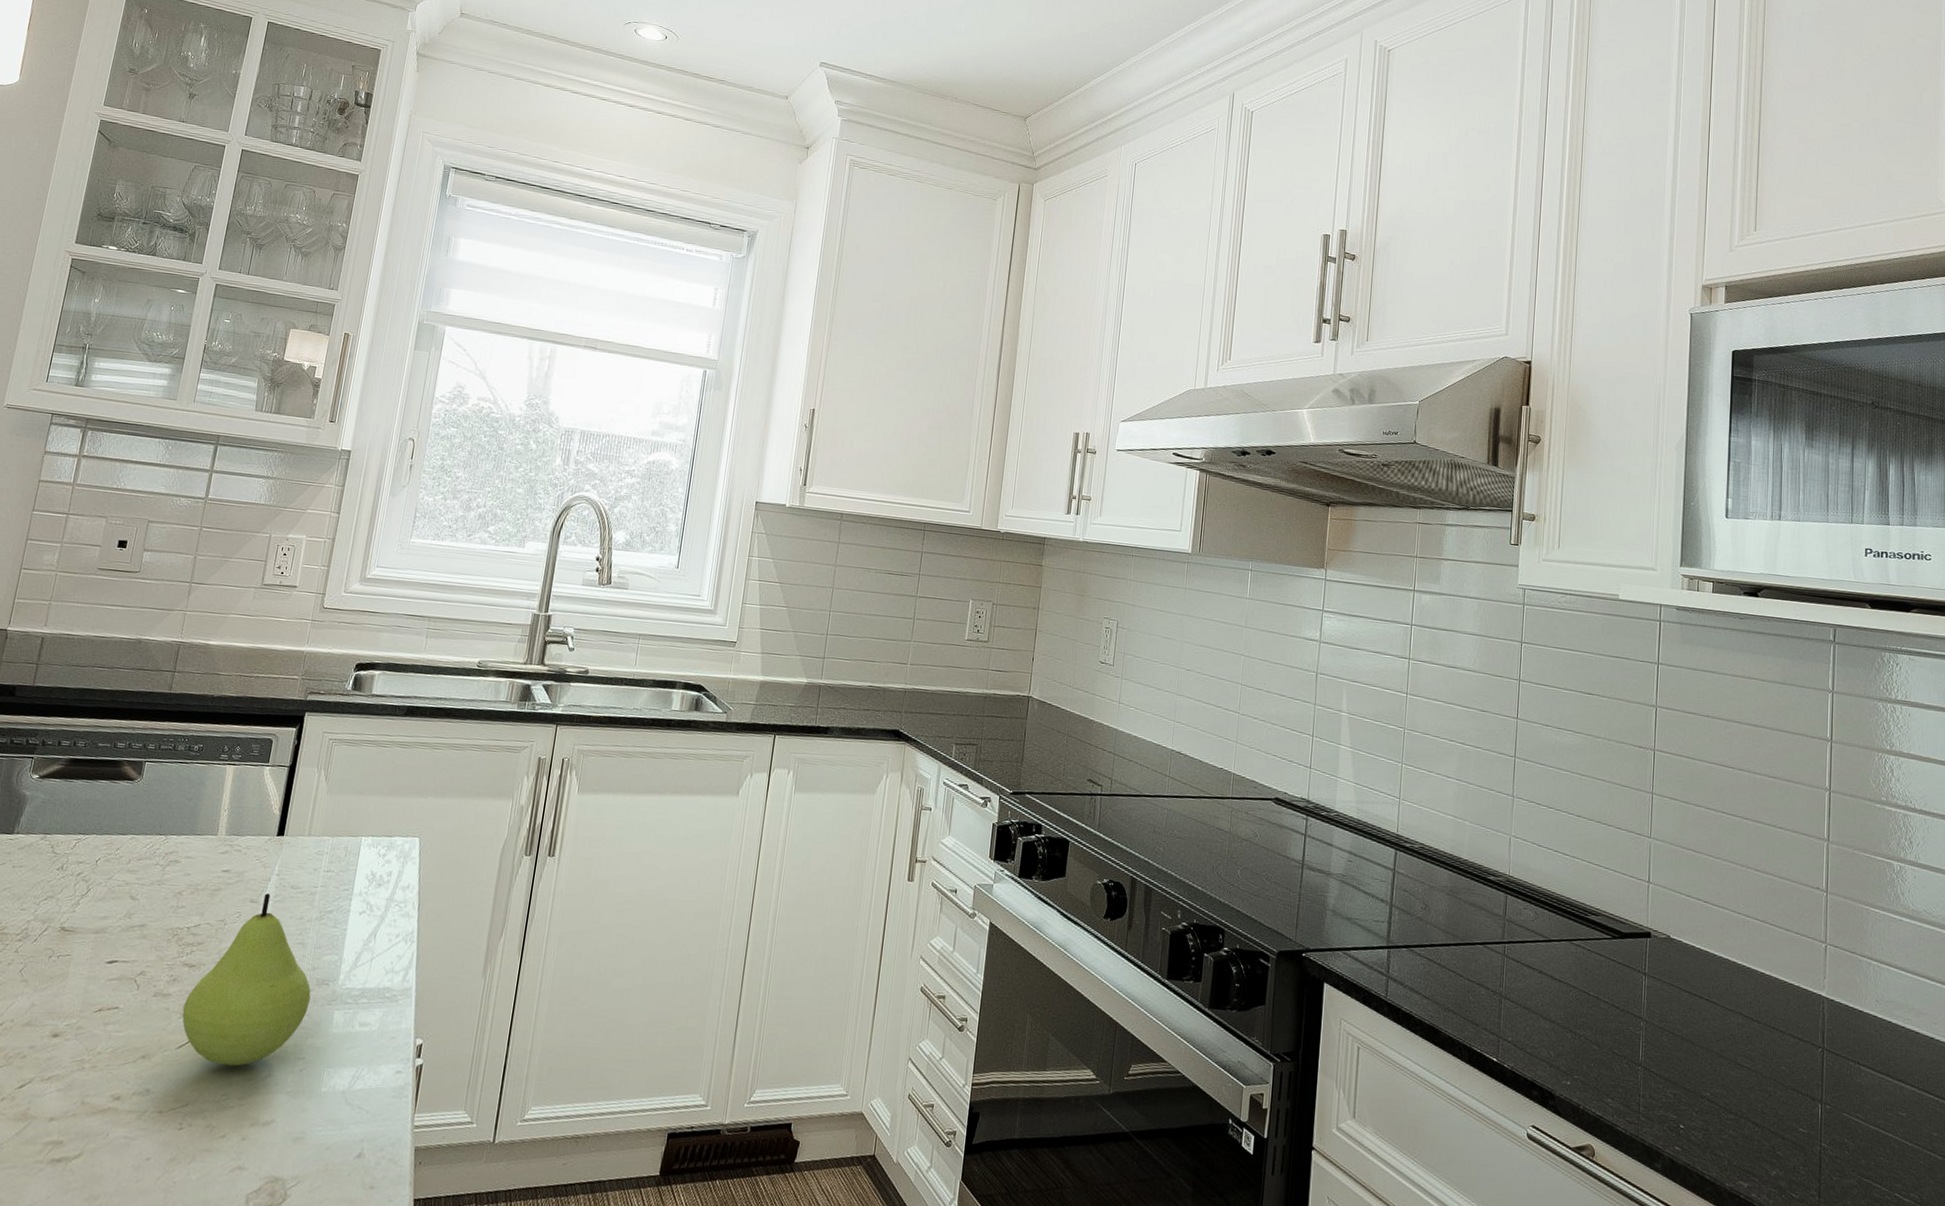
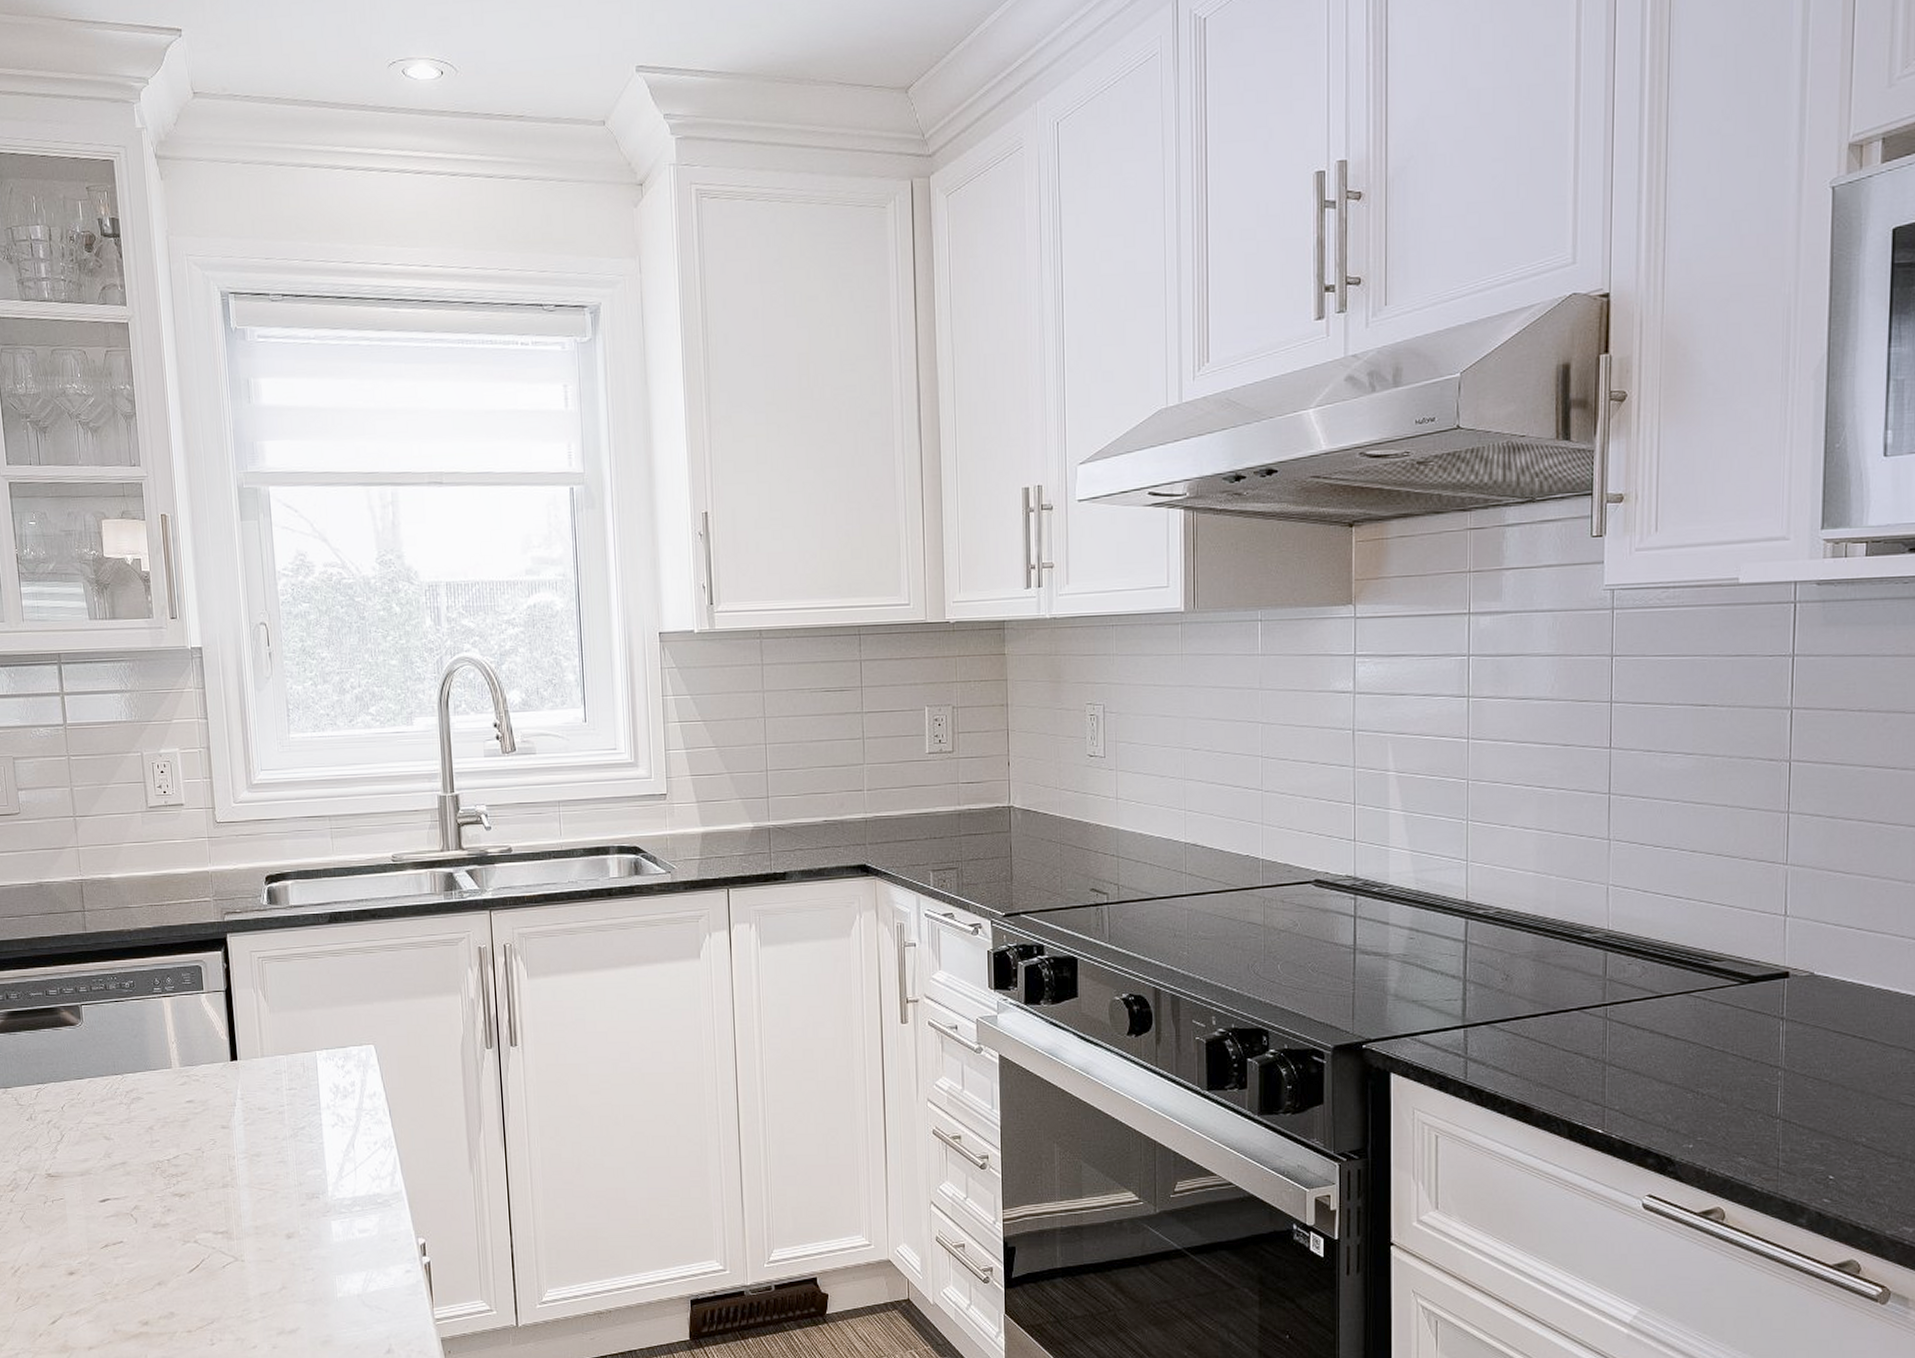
fruit: present [182,893,311,1066] -> none [184,1118,305,1283]

